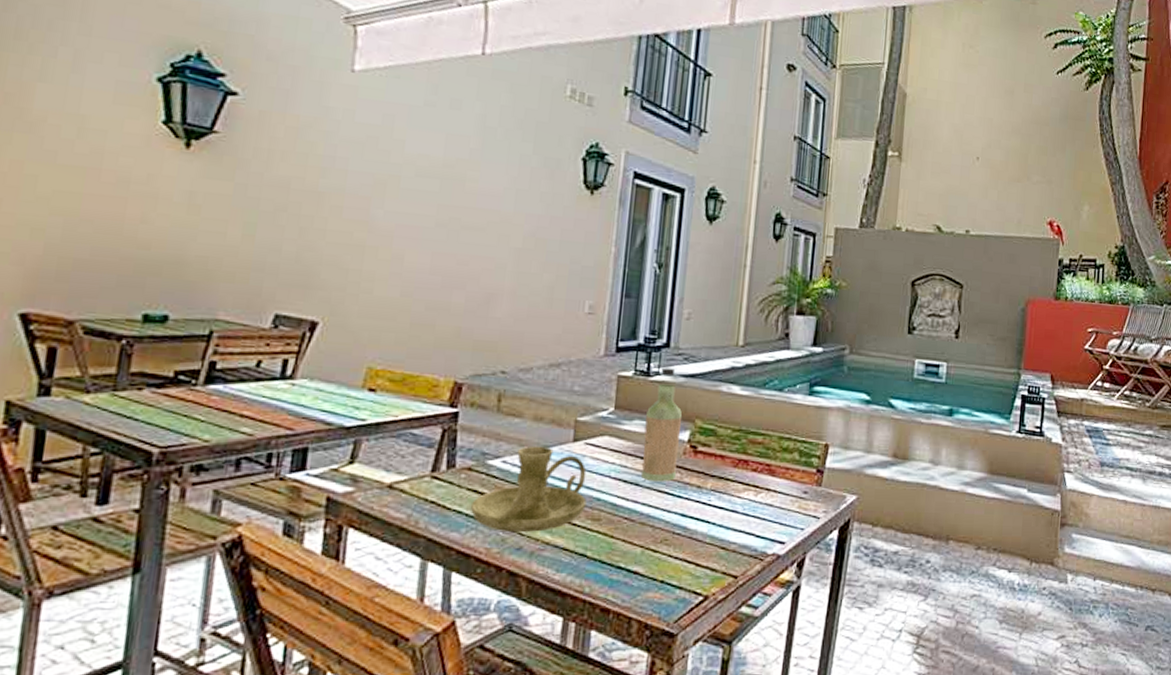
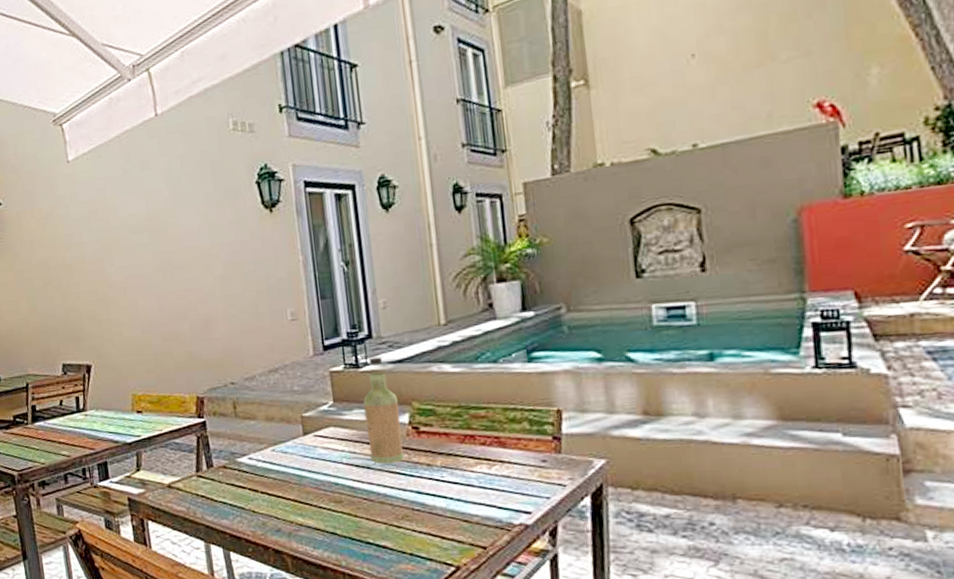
candle holder: present [471,445,587,533] -> none [232,442,327,517]

